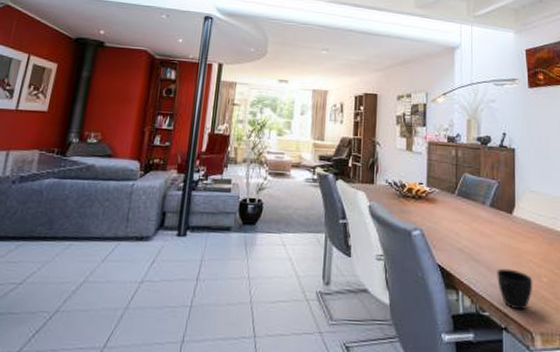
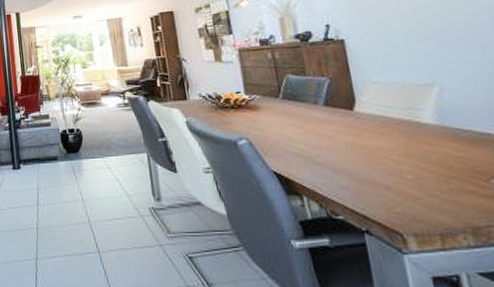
cup: present [497,268,533,311] -> none [345,168,395,211]

